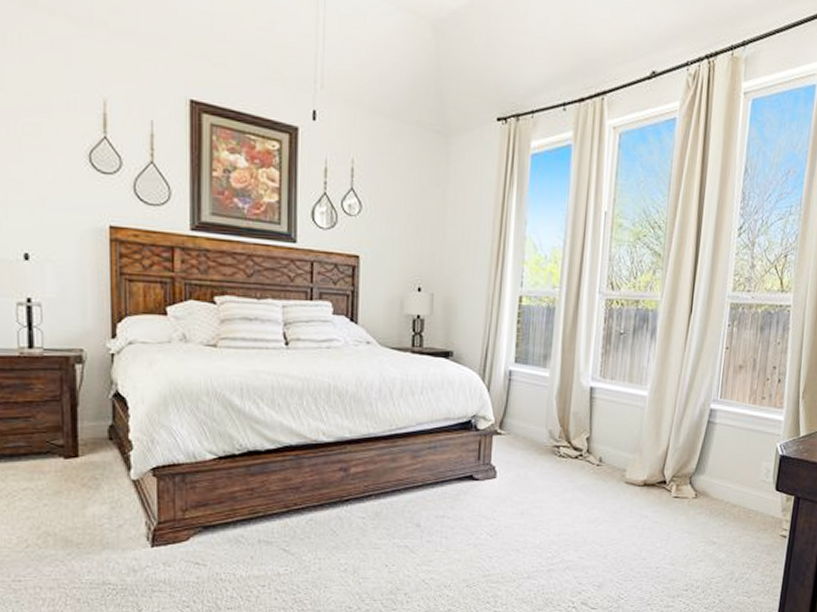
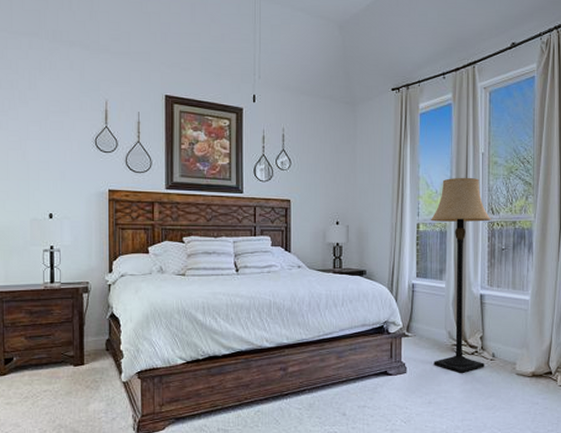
lamp: none [529,240,611,480] -> present [430,177,492,373]

